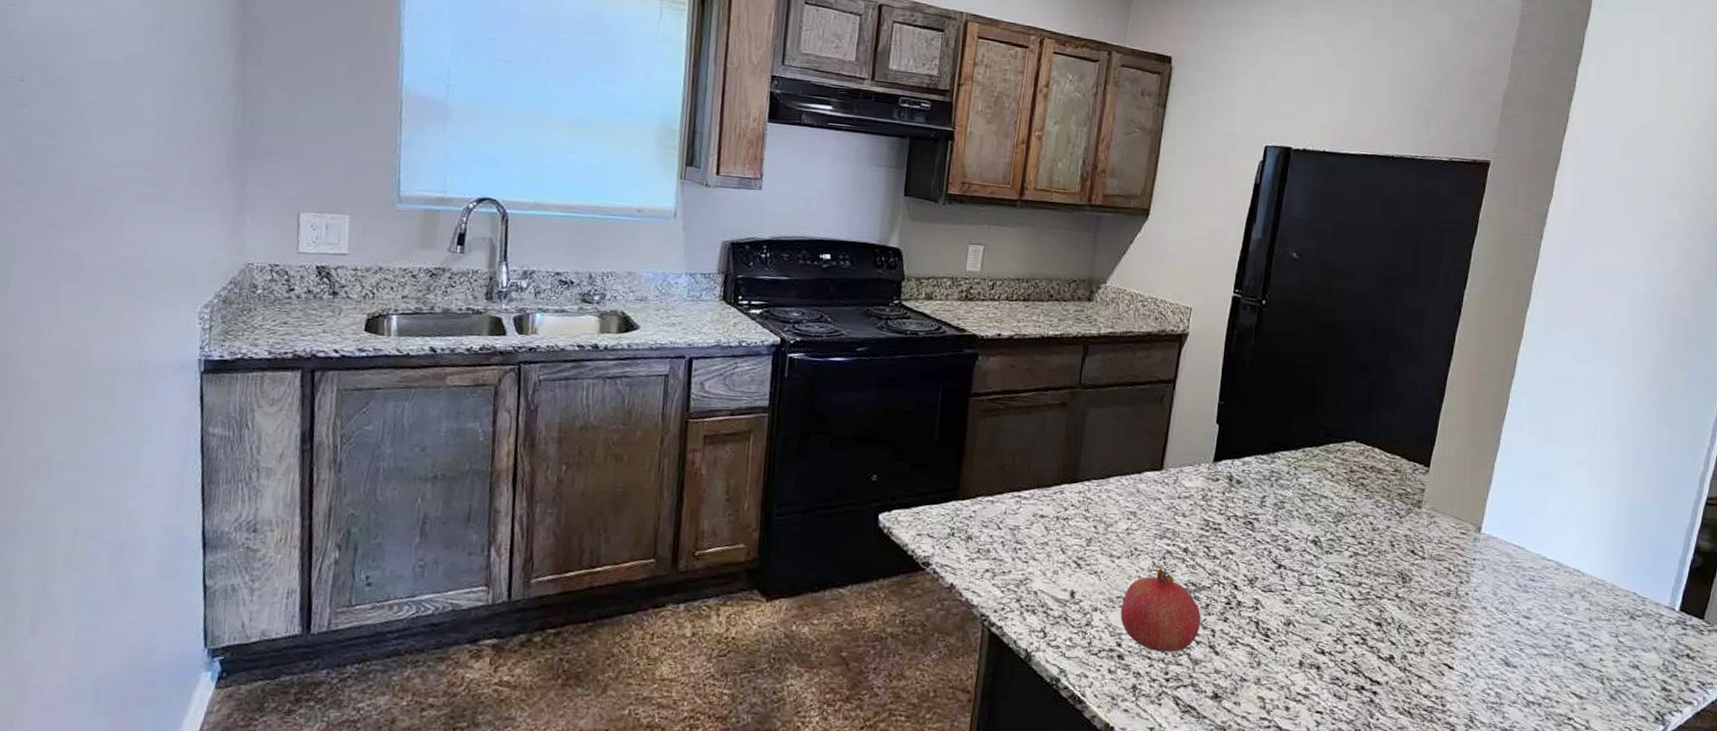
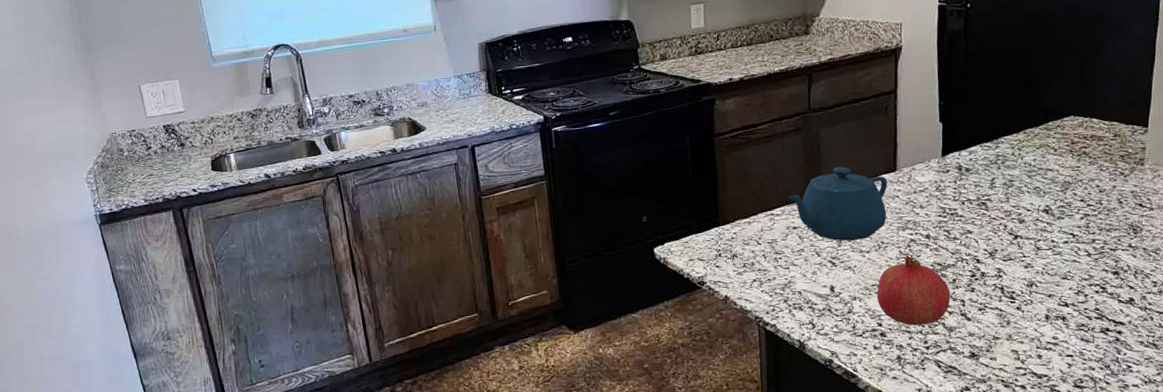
teapot: none [1041,454,1151,542] -> present [788,166,888,241]

